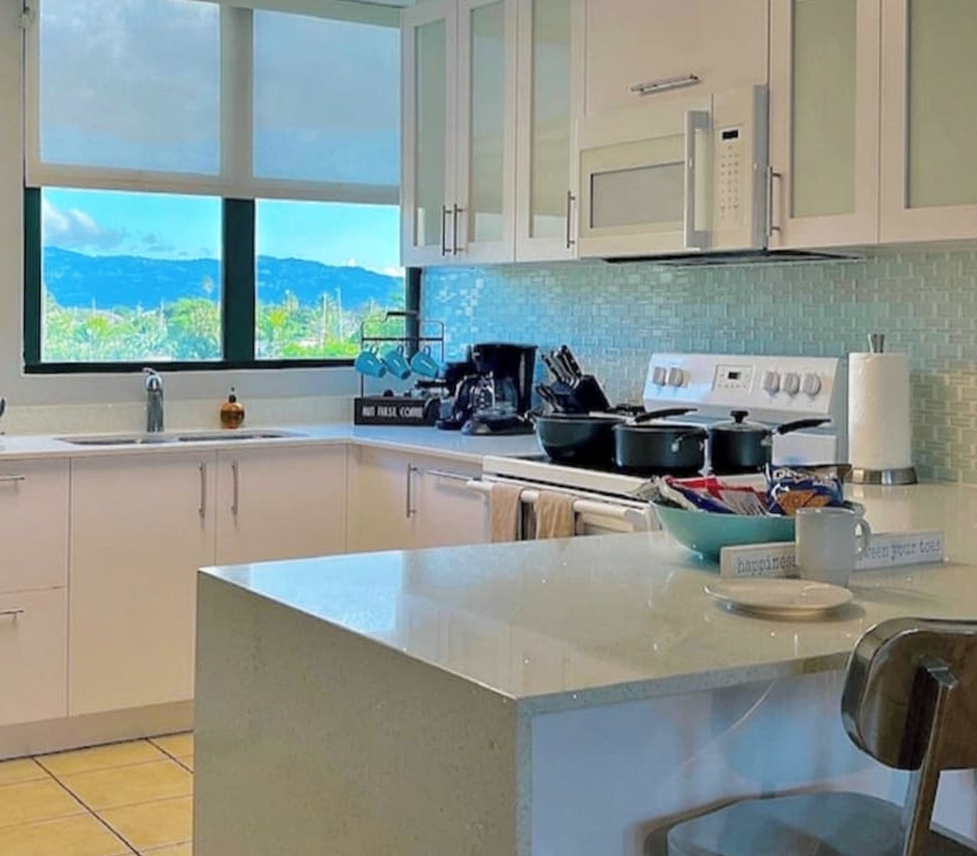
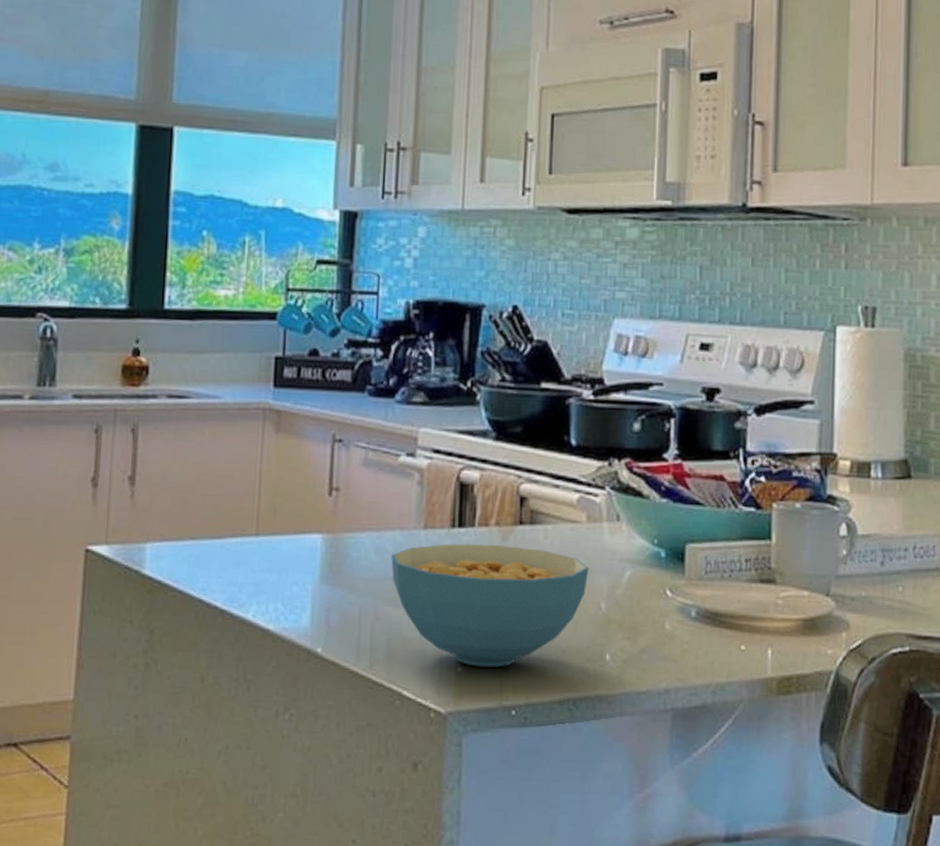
cereal bowl: none [464,555,637,659] -> present [391,543,589,668]

